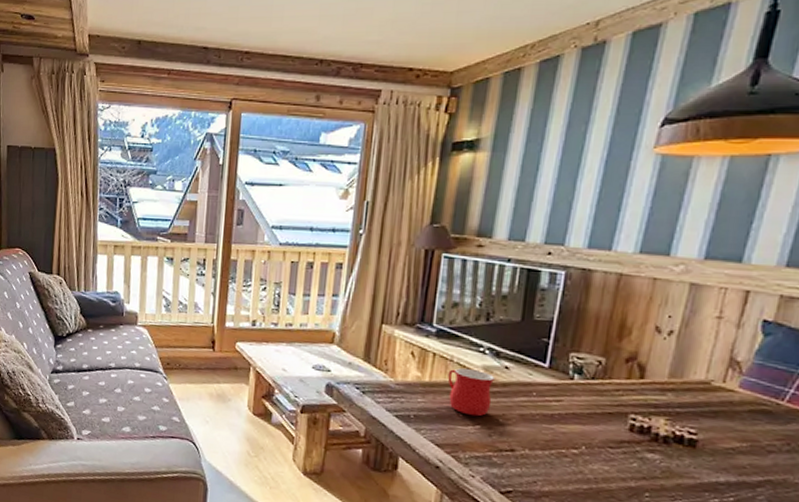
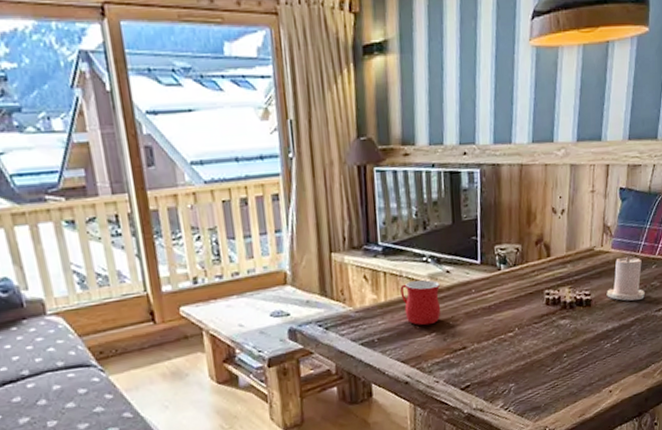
candle: none [722,401,787,459] -> present [606,256,645,301]

